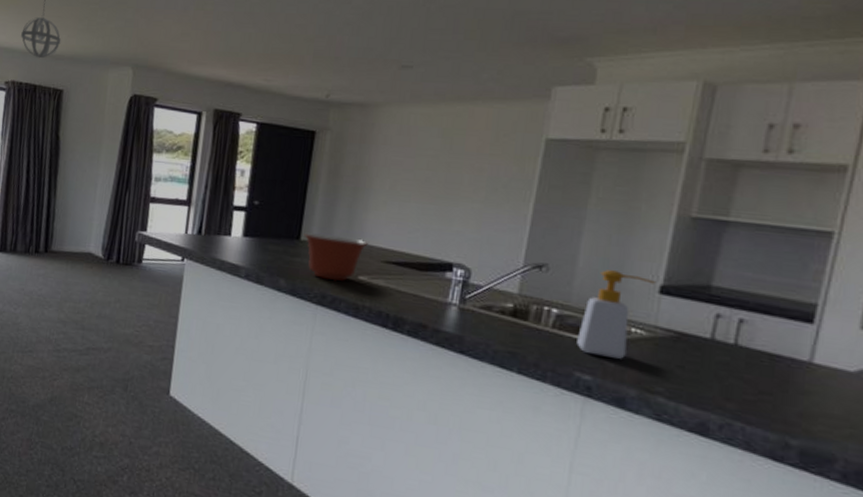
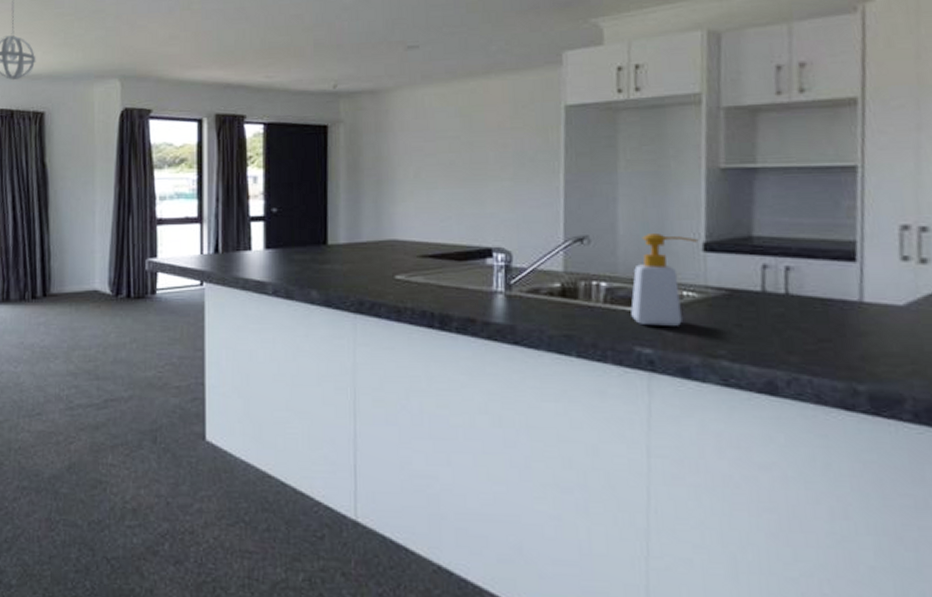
mixing bowl: present [303,232,368,281] -> none [330,233,400,285]

